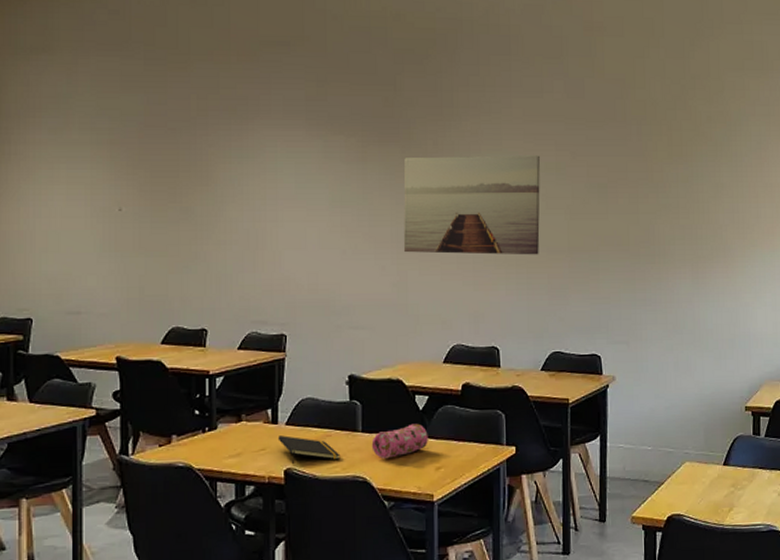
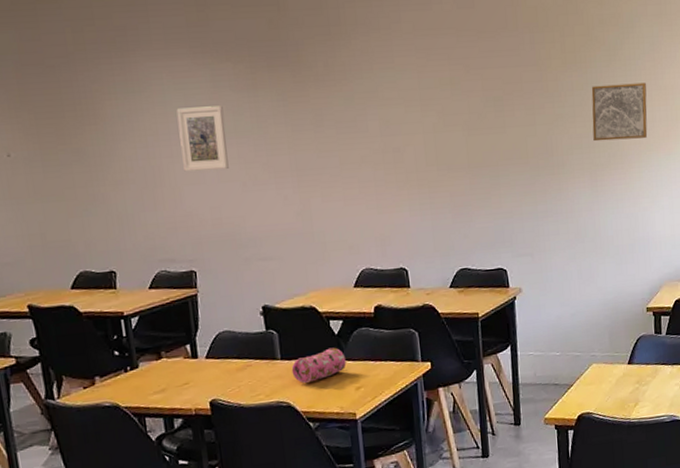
notepad: present [277,435,341,464] -> none [199,368,263,395]
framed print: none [286,175,332,237] -> present [176,105,229,172]
wall art: present [403,155,541,255] -> none [296,71,440,181]
wall art: none [696,179,753,234] -> present [591,82,648,142]

